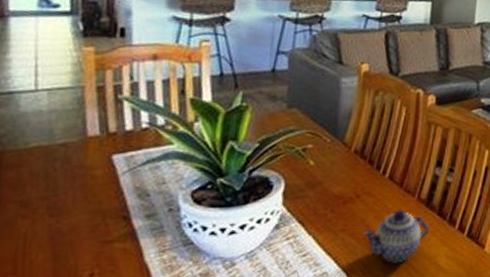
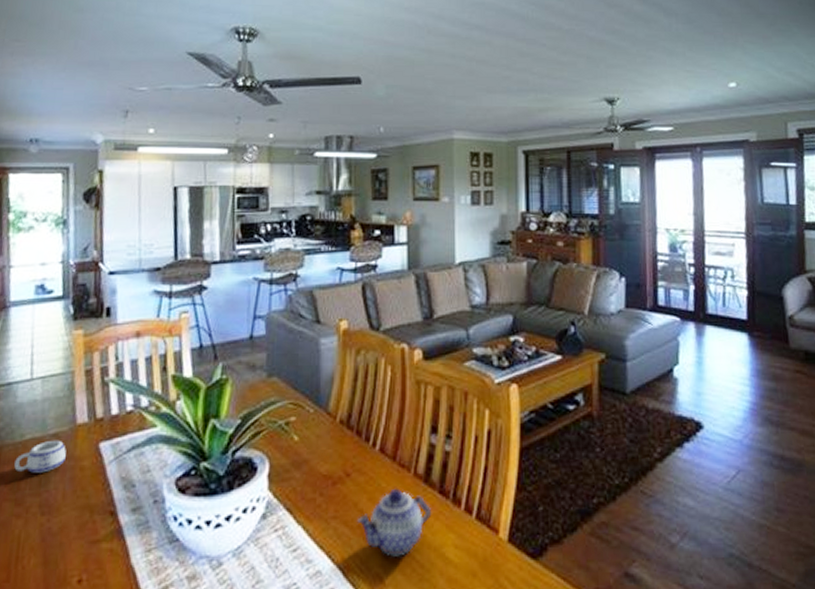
mug: none [18,149,76,179] -> present [14,440,66,473]

